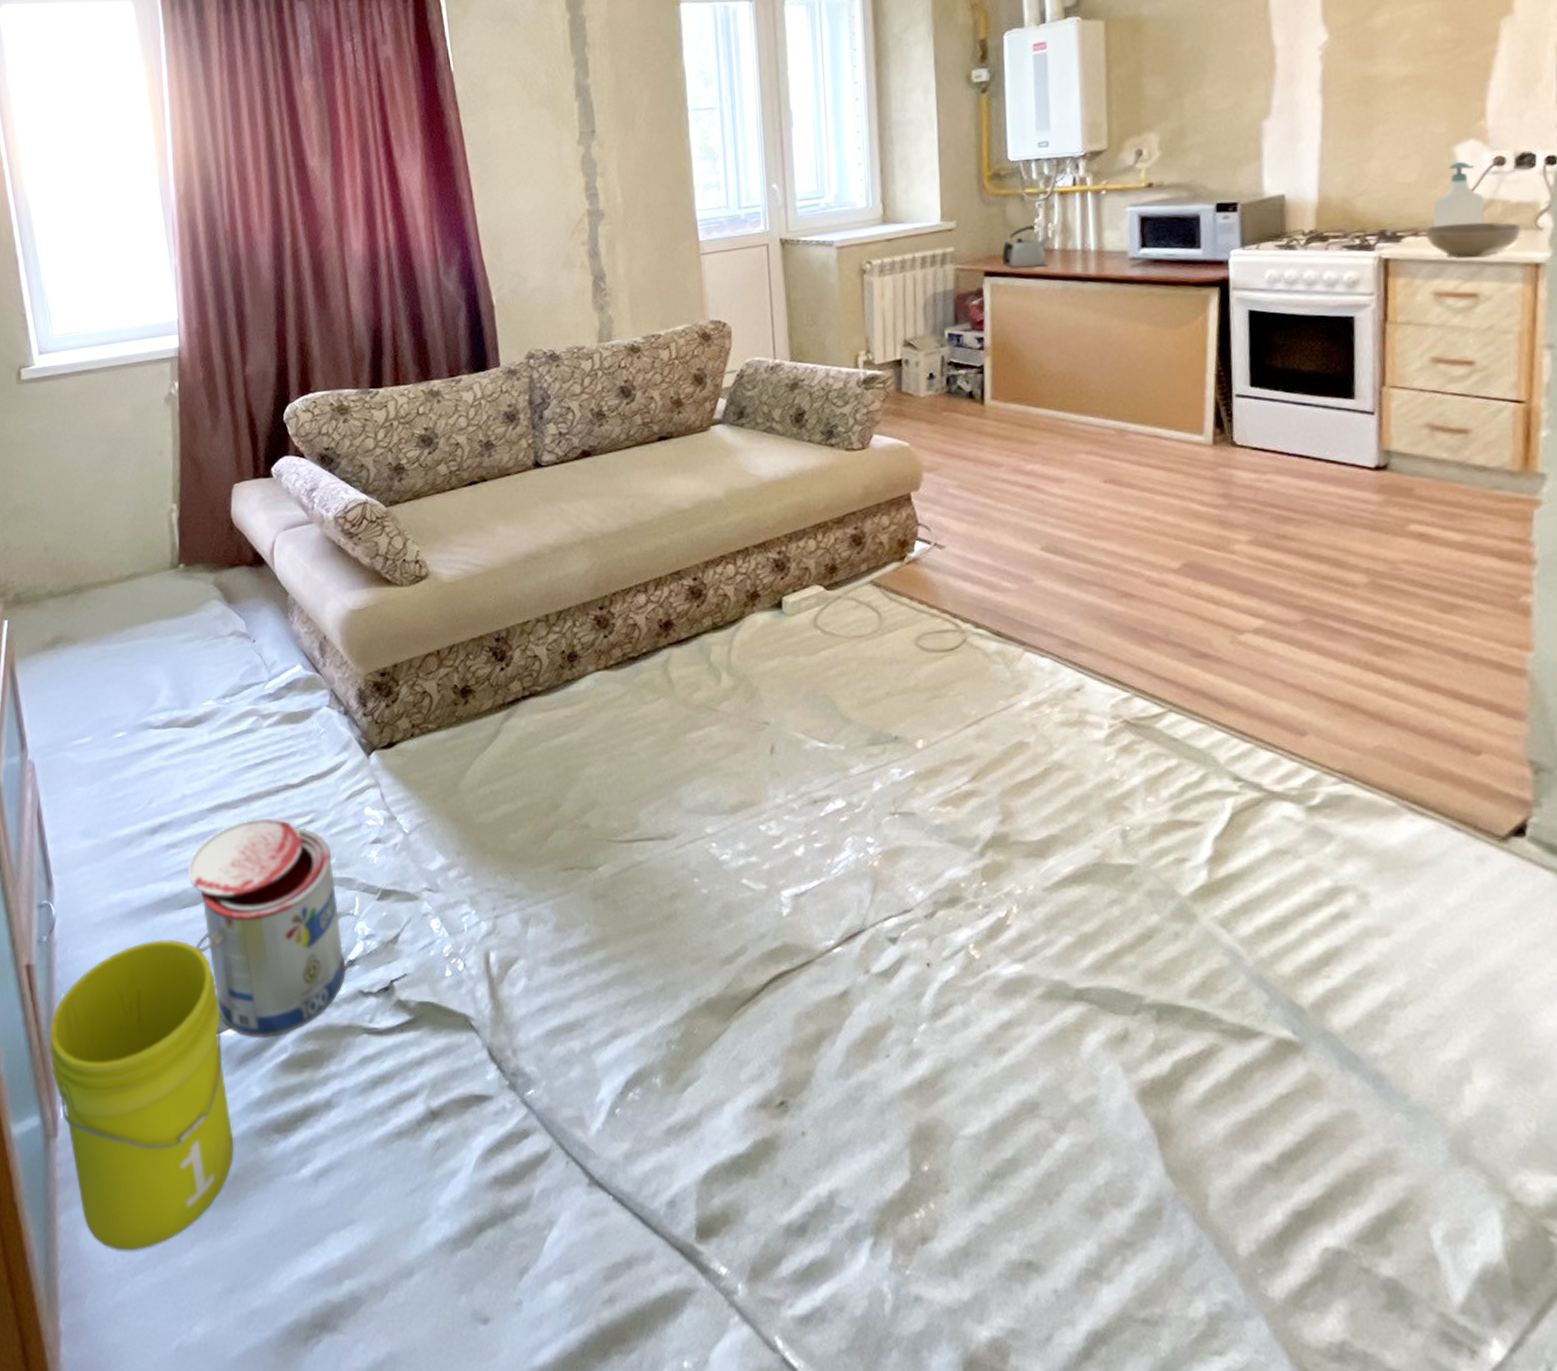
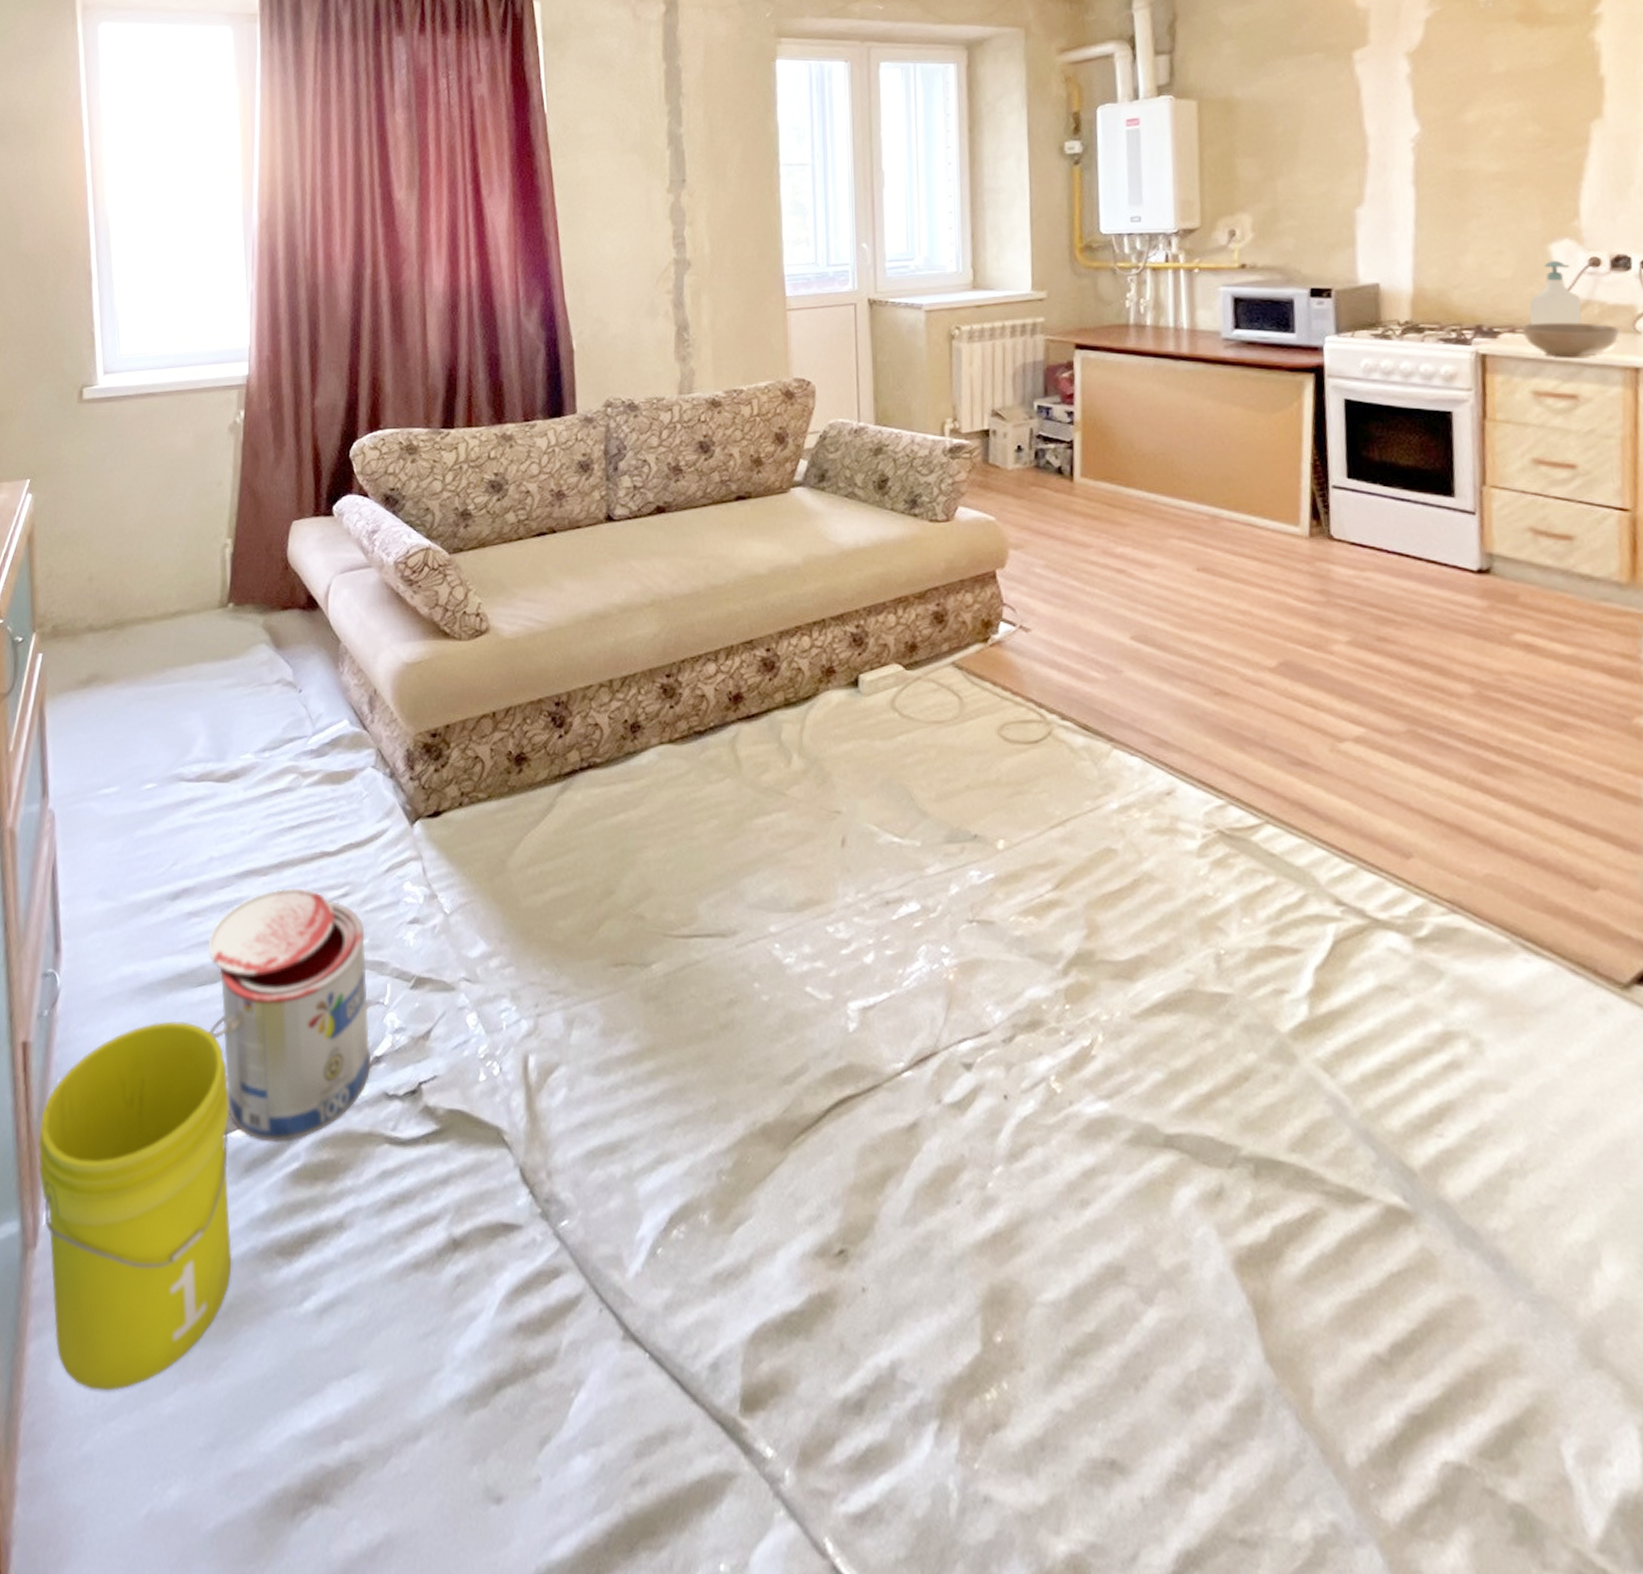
kettle: present [1002,225,1051,270] -> none [1093,300,1143,344]

